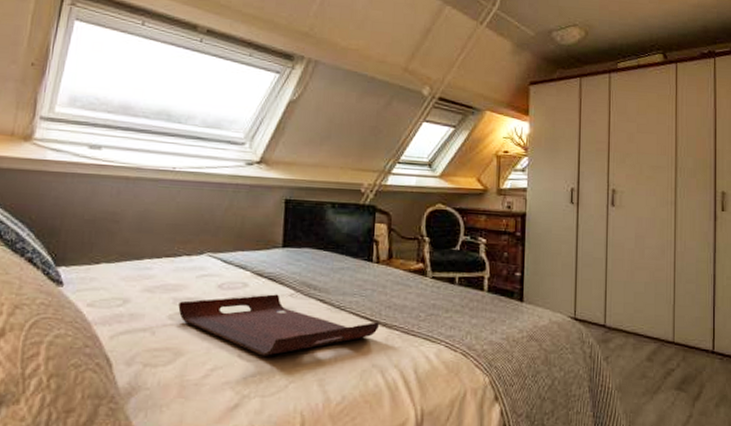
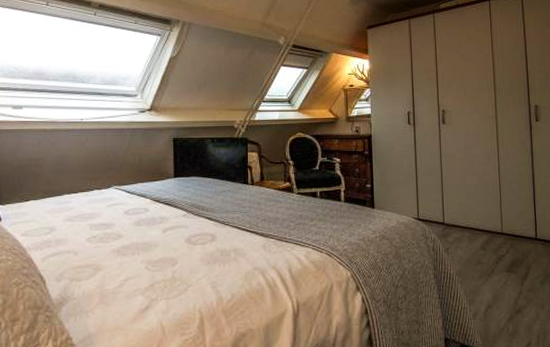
serving tray: present [178,294,379,356] -> none [94,216,257,266]

